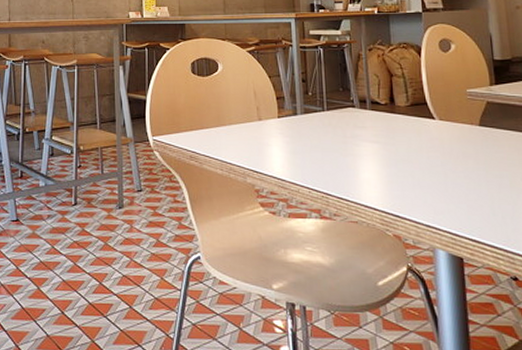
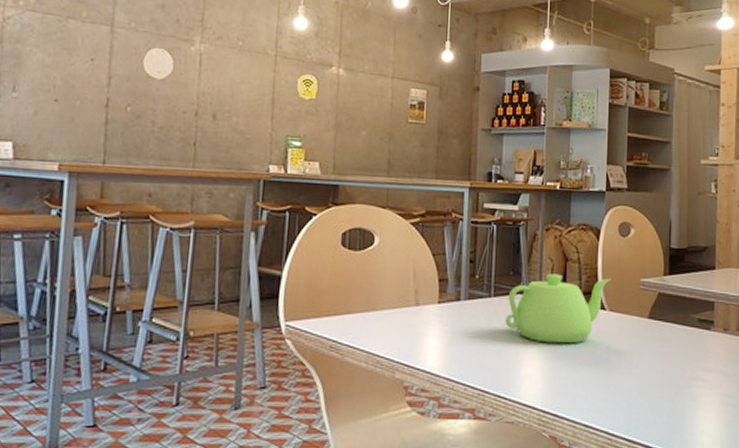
teapot: none [340,88,437,151] -> present [505,273,611,344]

